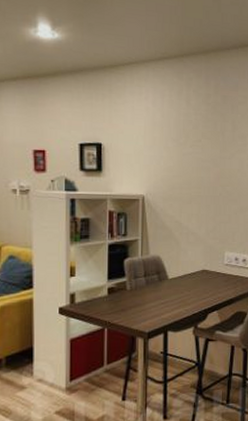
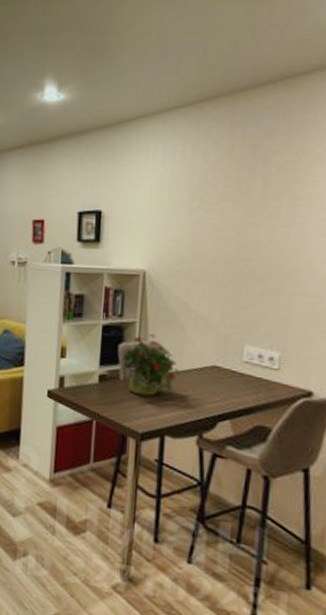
potted plant: none [128,248,178,301] -> present [122,333,180,397]

